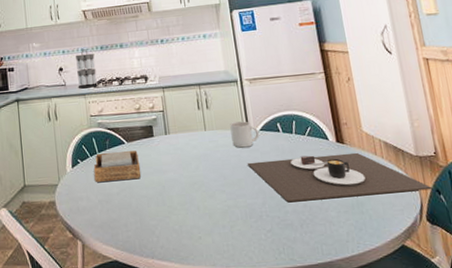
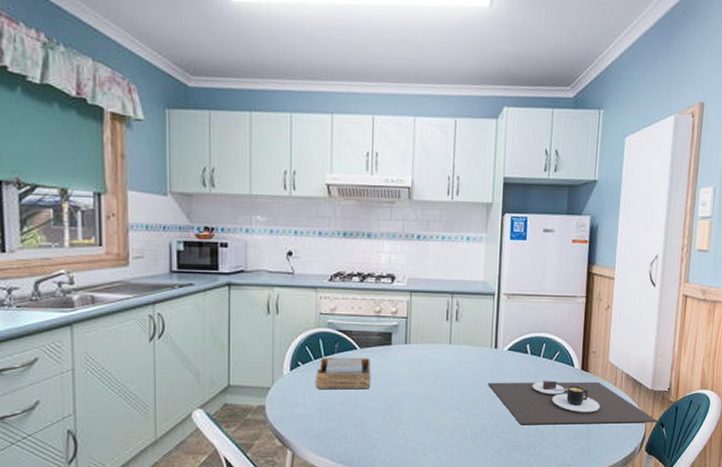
spice rack: present [76,49,98,89] -> none [309,233,334,281]
mug: present [230,121,260,148] -> none [476,338,507,366]

